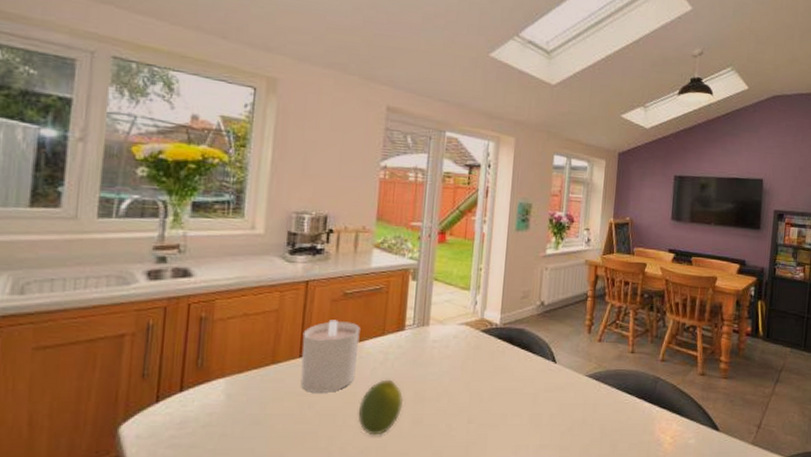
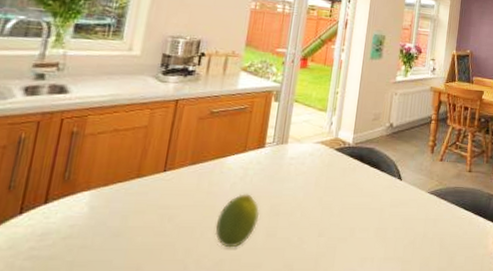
candle: present [300,320,361,393] -> none [162,136,224,206]

